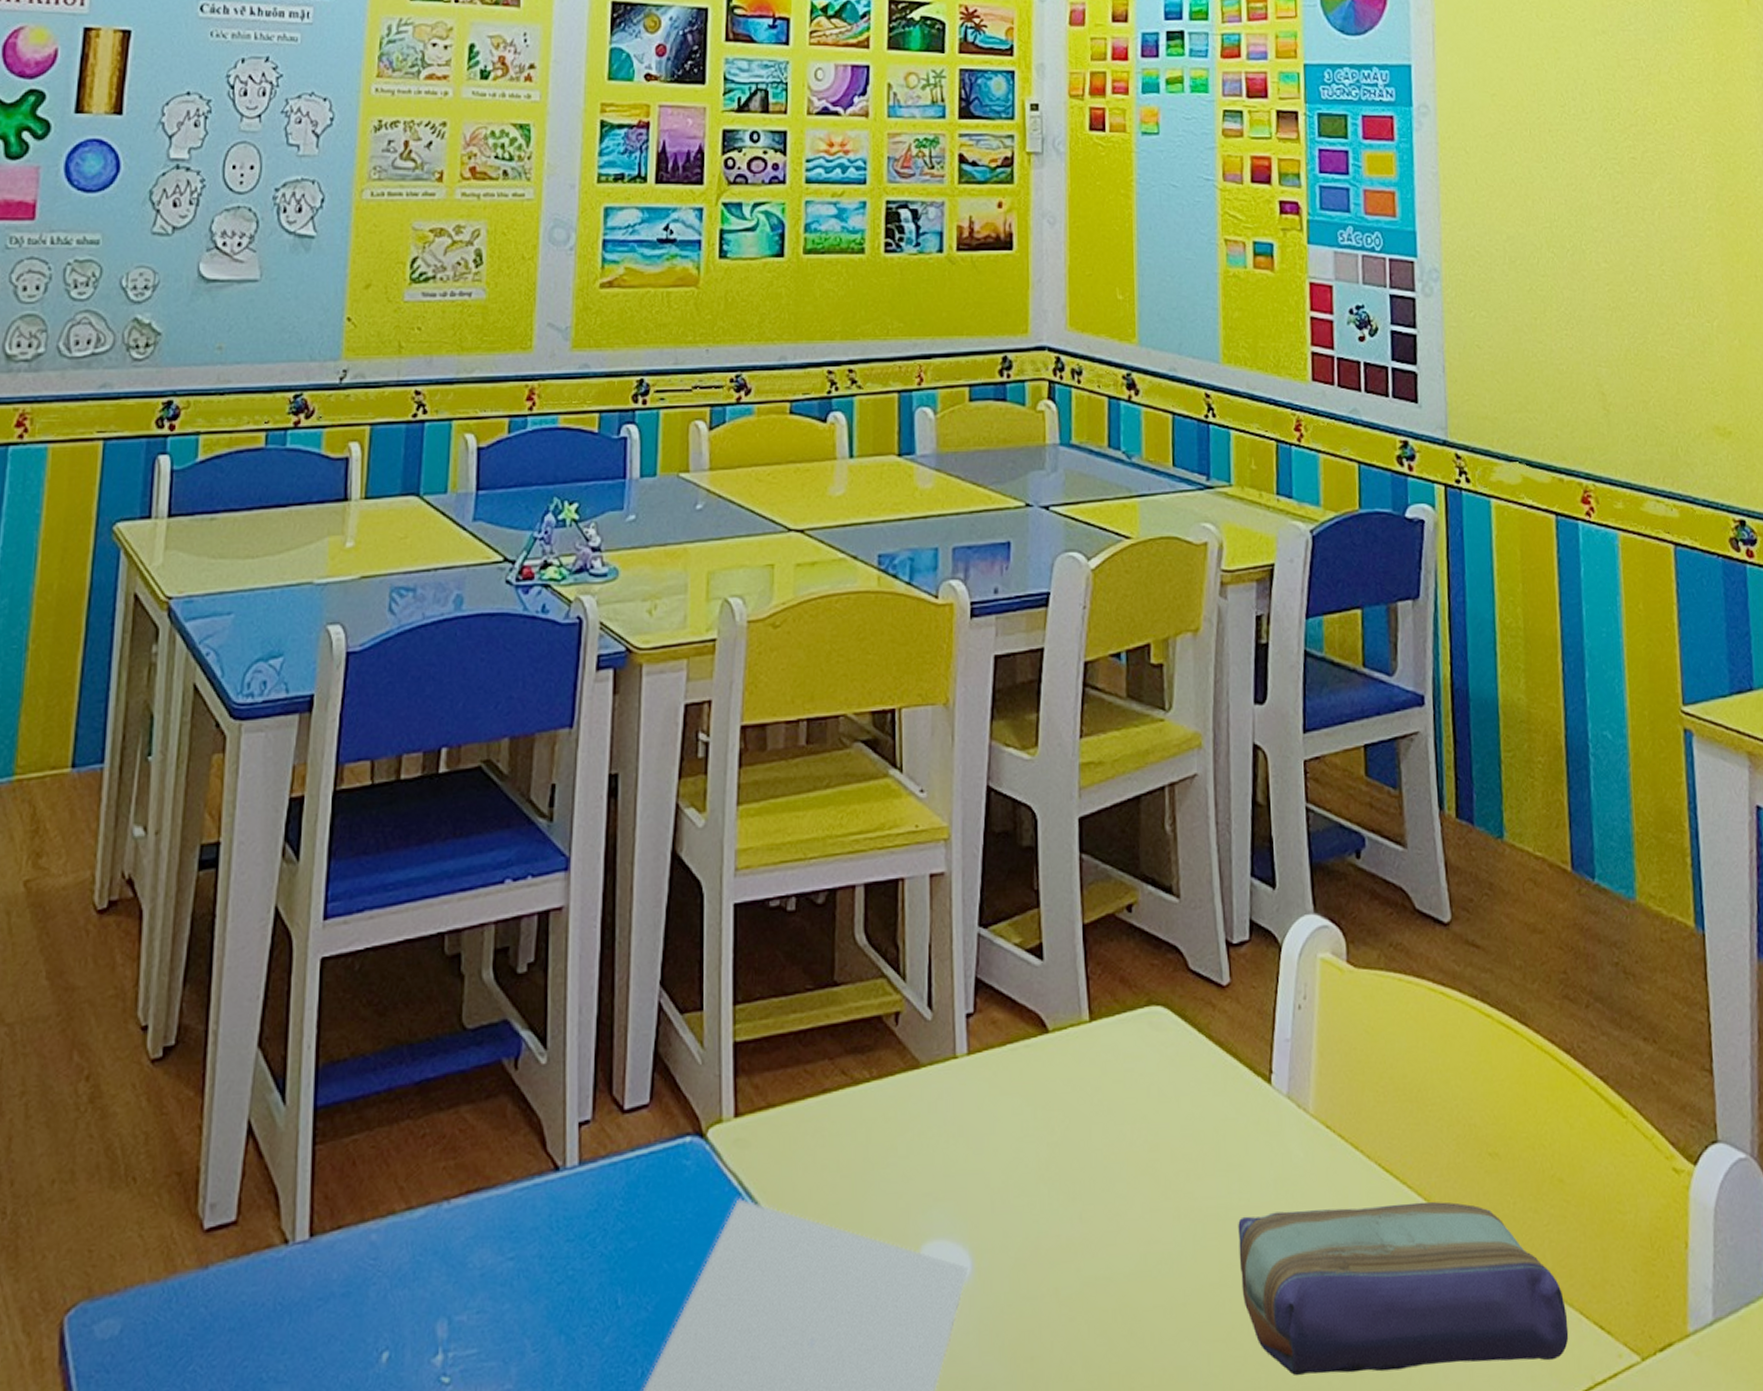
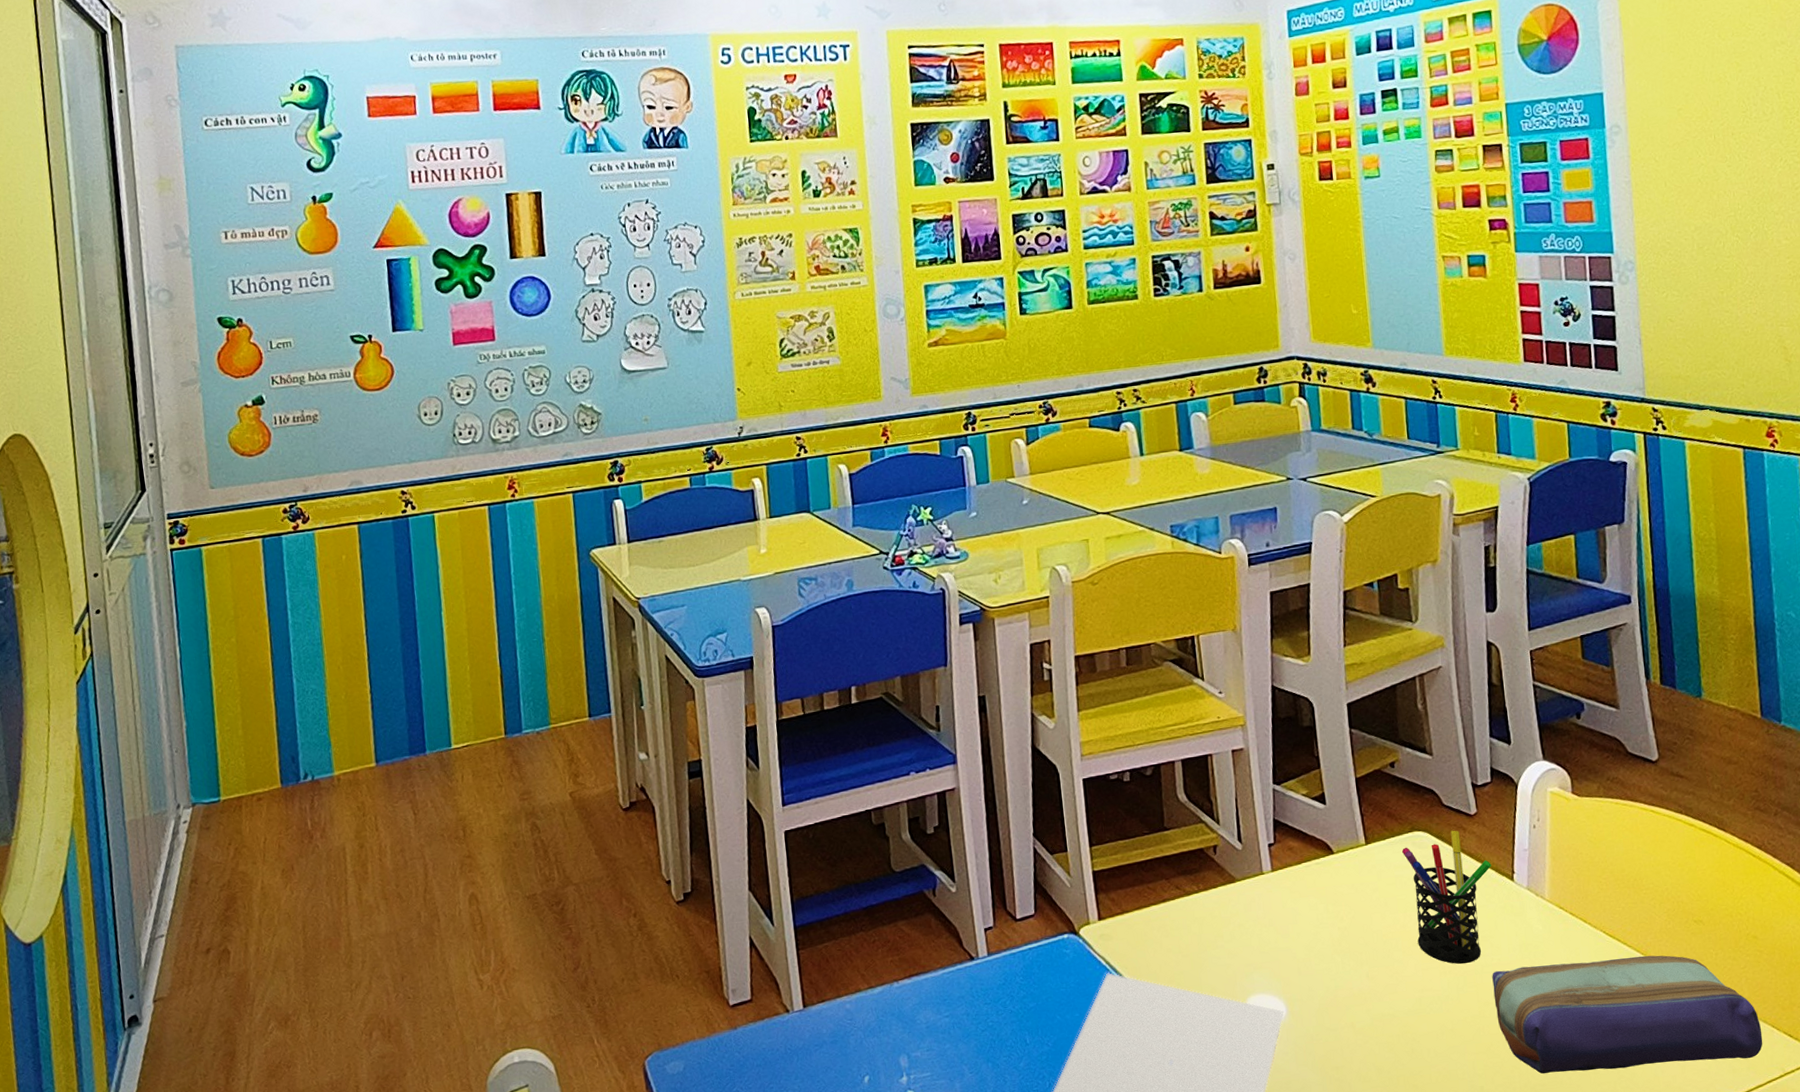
pen holder: none [1134,1006,1245,1205] -> present [1401,830,1492,964]

